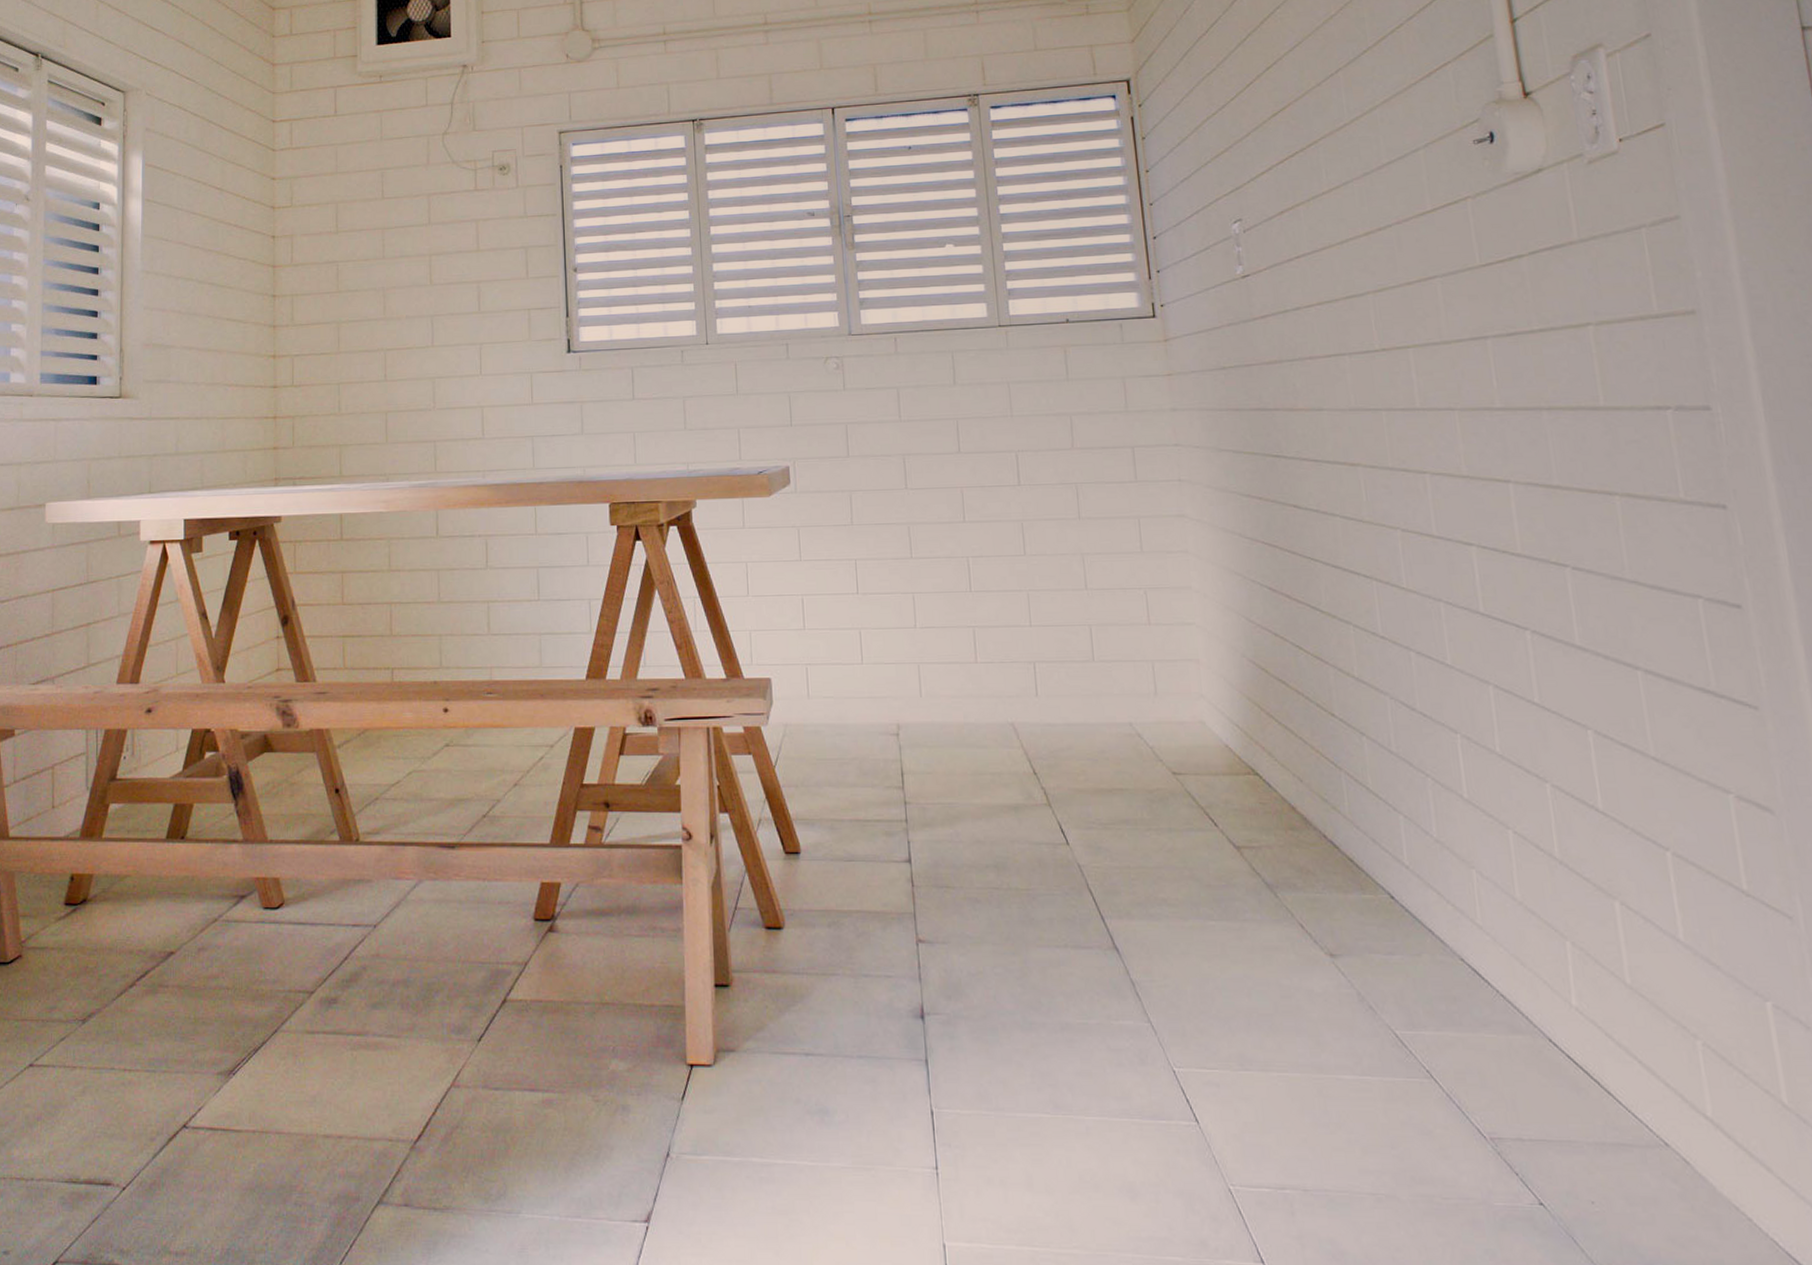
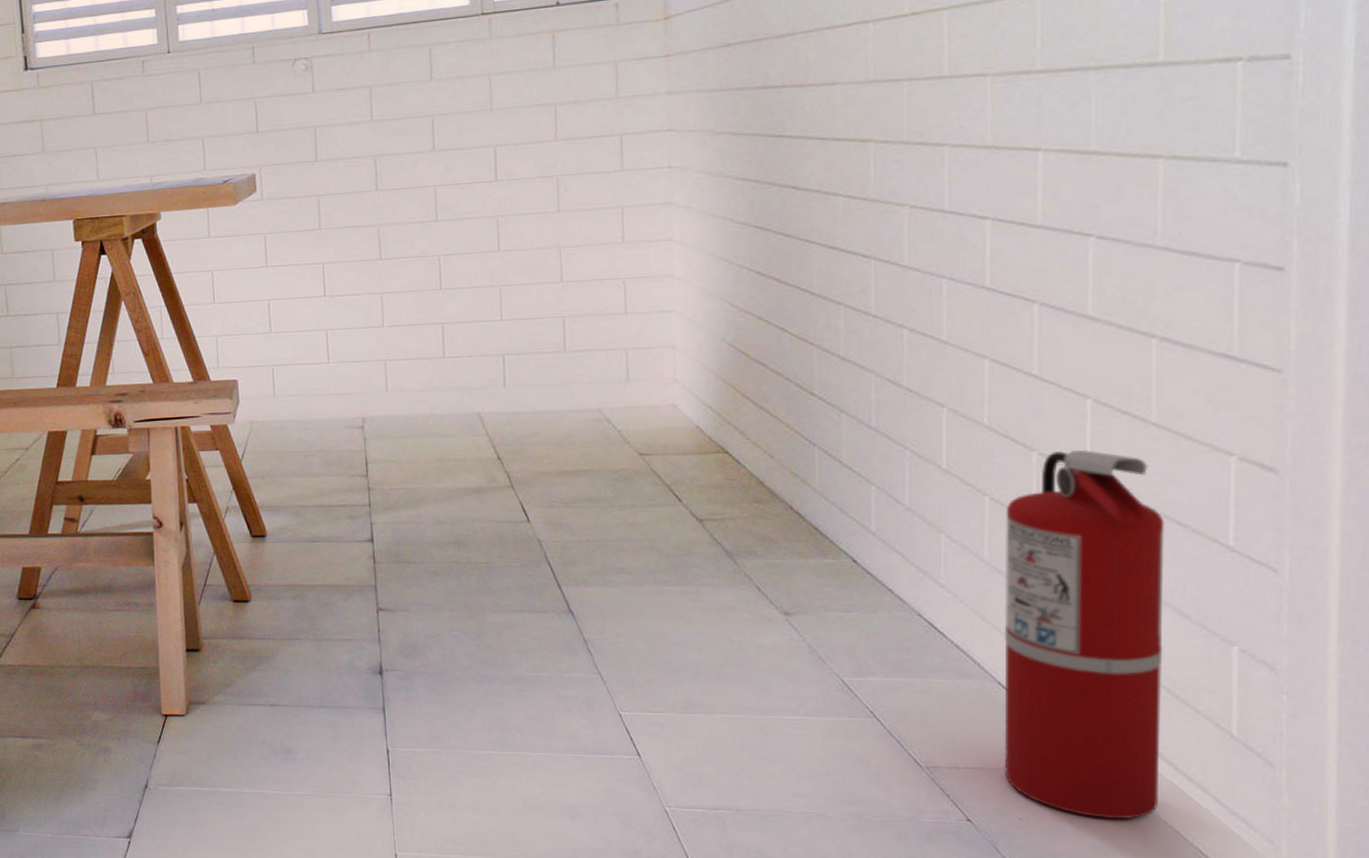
fire extinguisher: none [1529,783,1727,1204] -> present [1004,450,1165,820]

